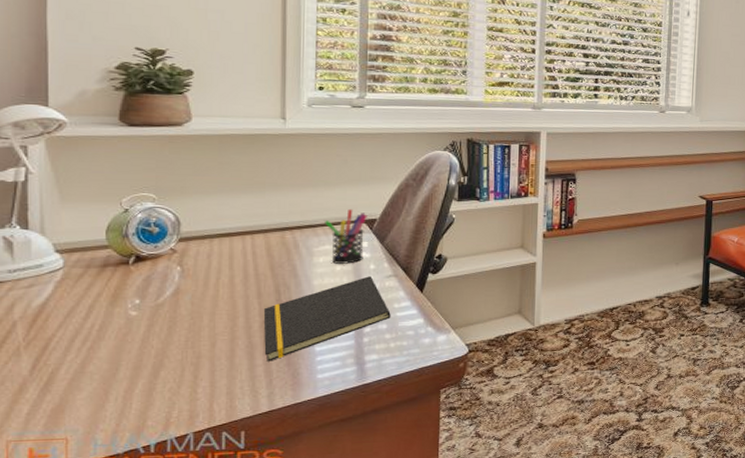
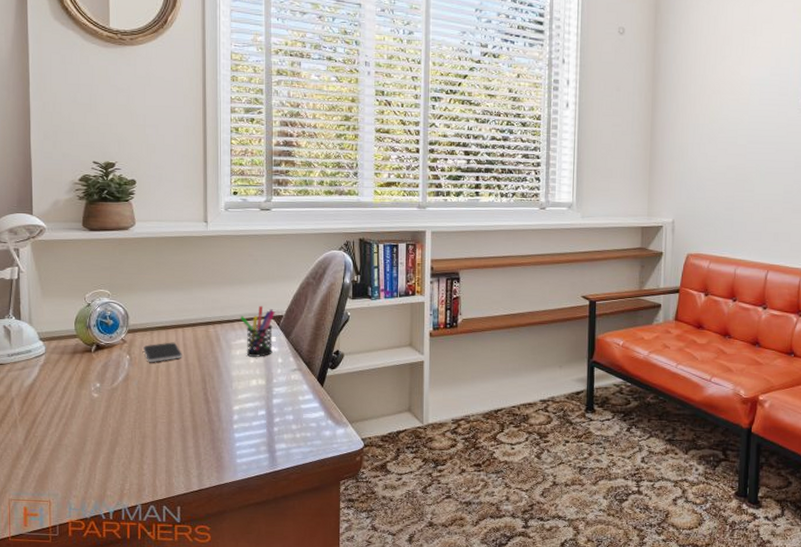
smartphone: none [200,250,251,274] -> present [143,342,182,363]
notepad: present [263,276,391,362] -> none [193,369,296,445]

